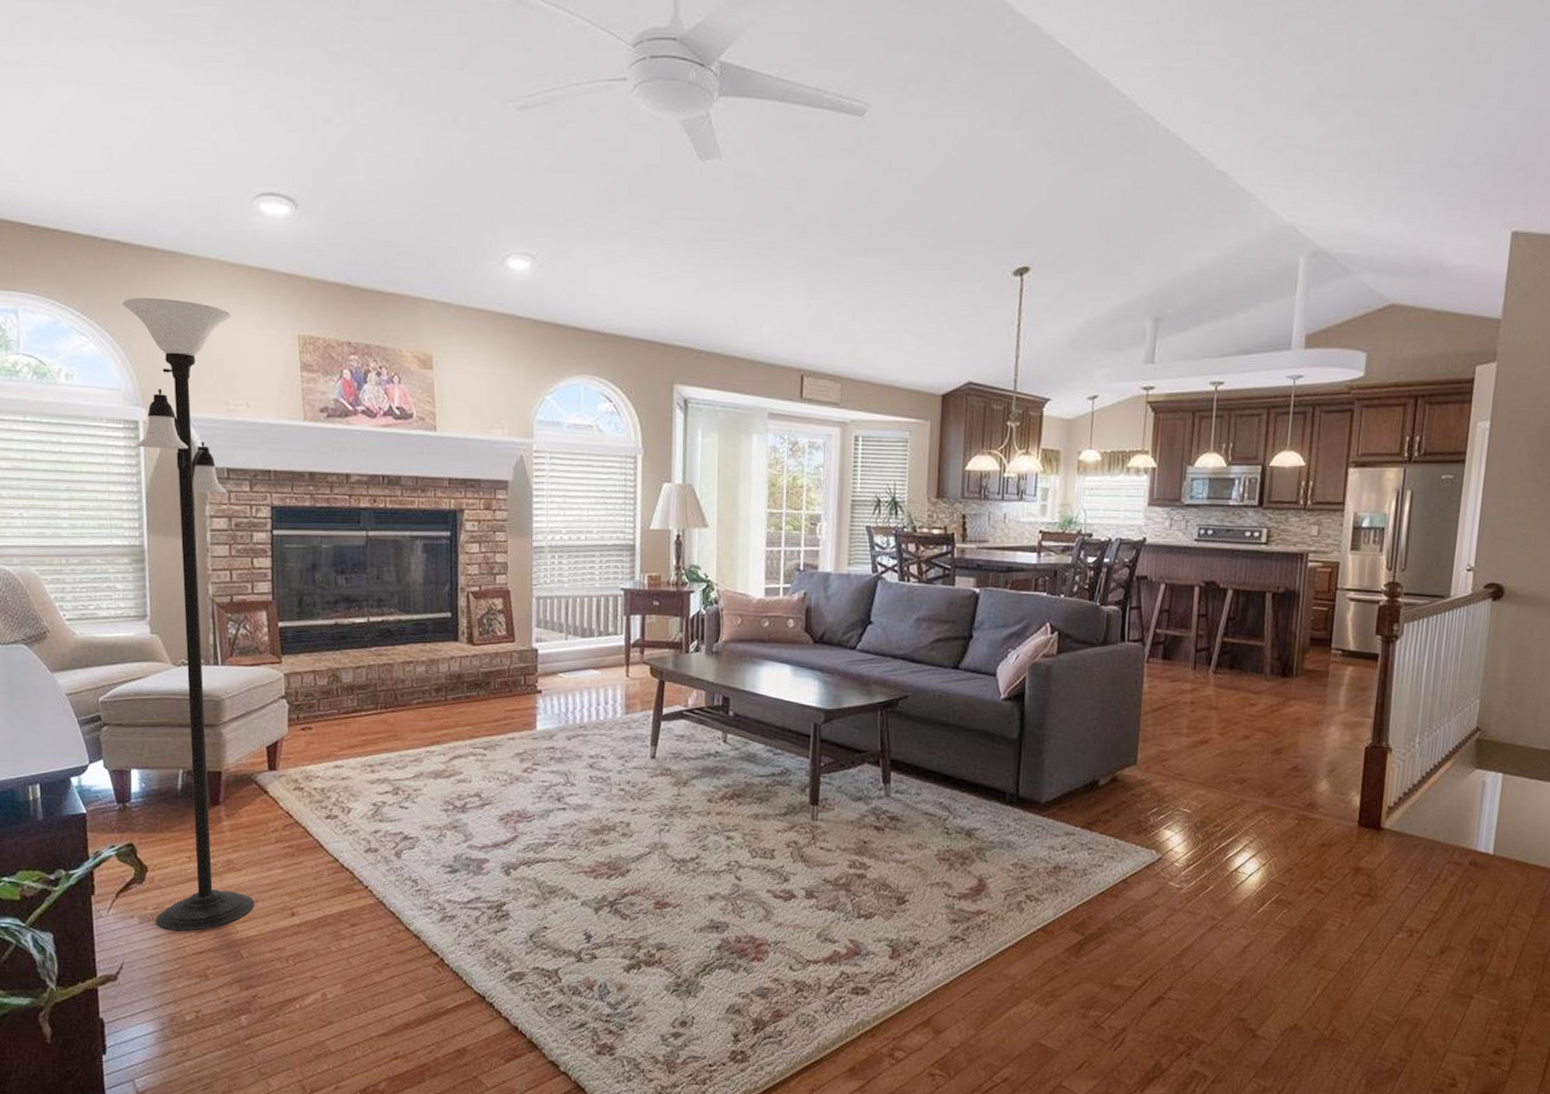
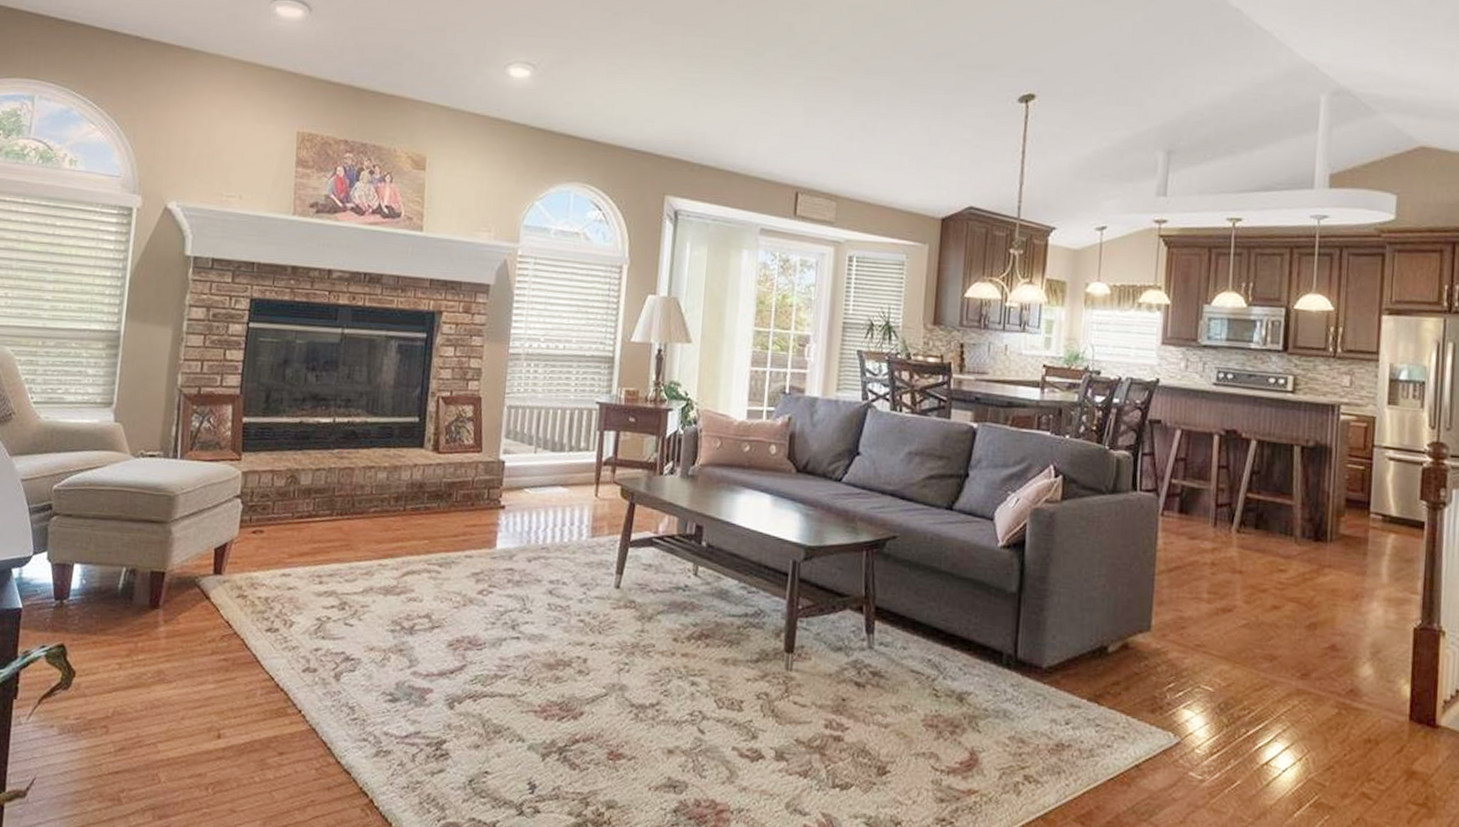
floor lamp: present [121,297,254,932] -> none [75,89,236,748]

